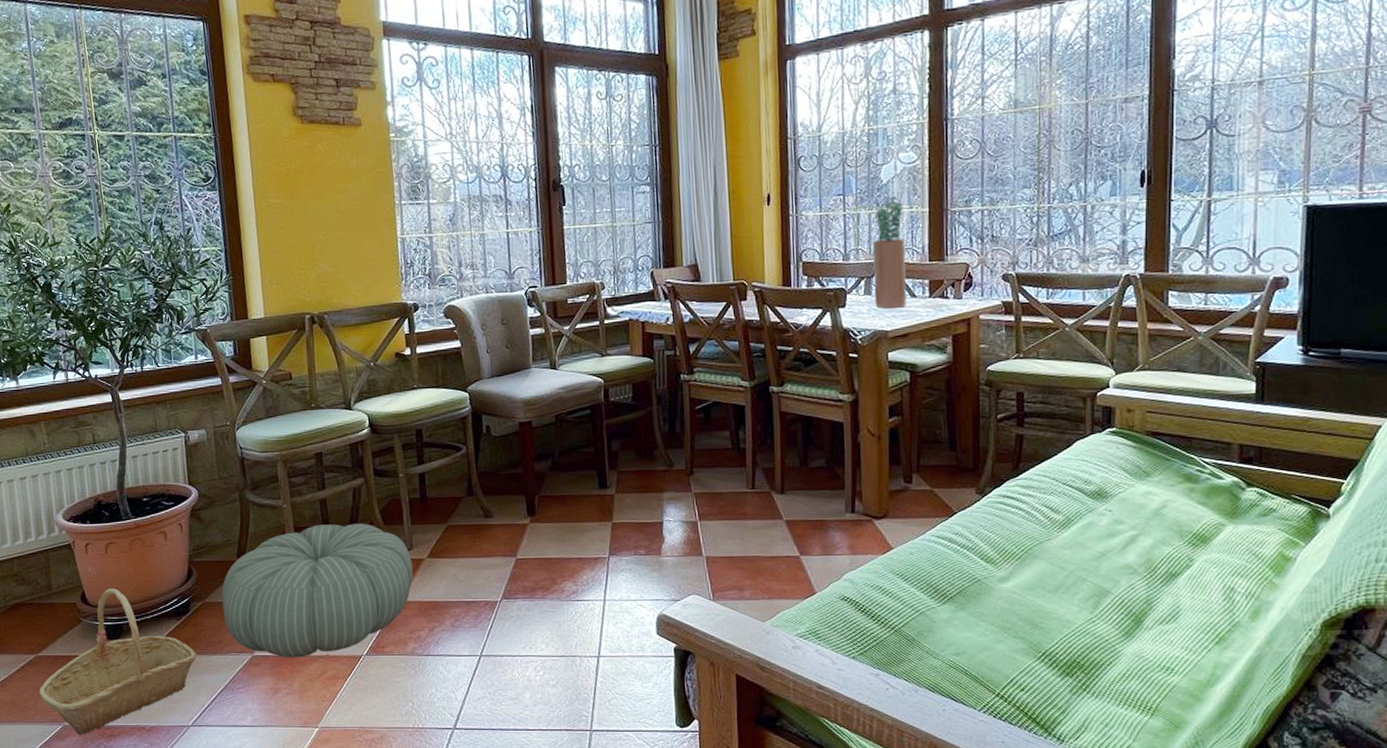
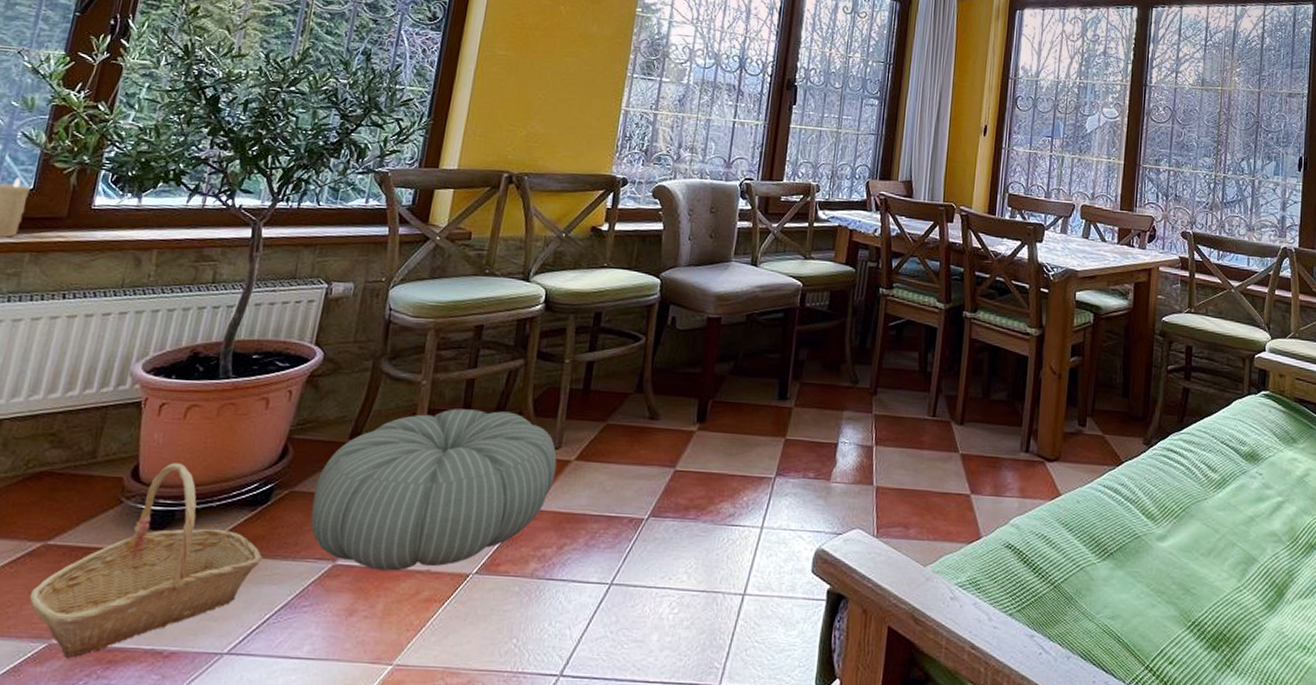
vase: present [872,191,907,310] -> none [1069,141,1103,251]

